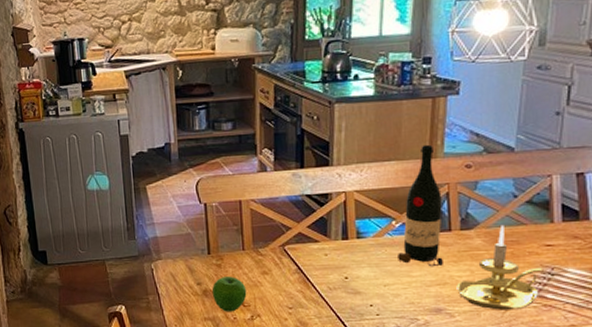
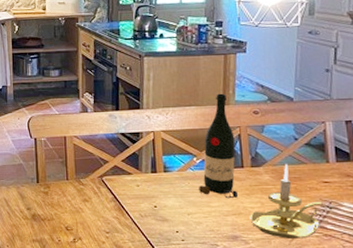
apple: present [211,276,247,312] -> none [39,203,70,235]

